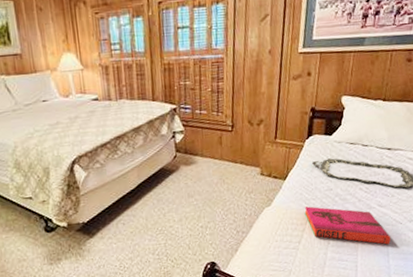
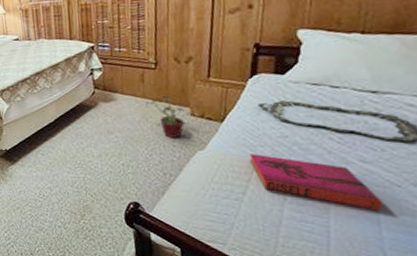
potted plant: none [223,155,256,197] -> present [145,94,186,138]

